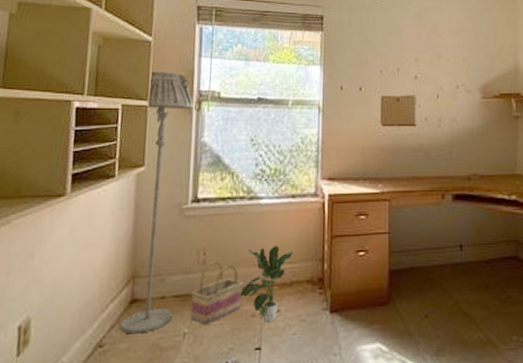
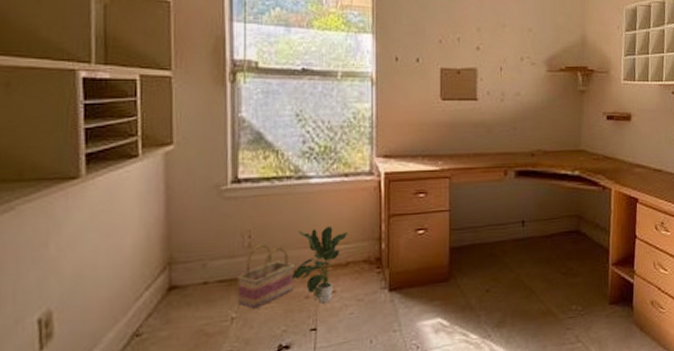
floor lamp: present [120,72,195,334] -> none [159,37,229,322]

